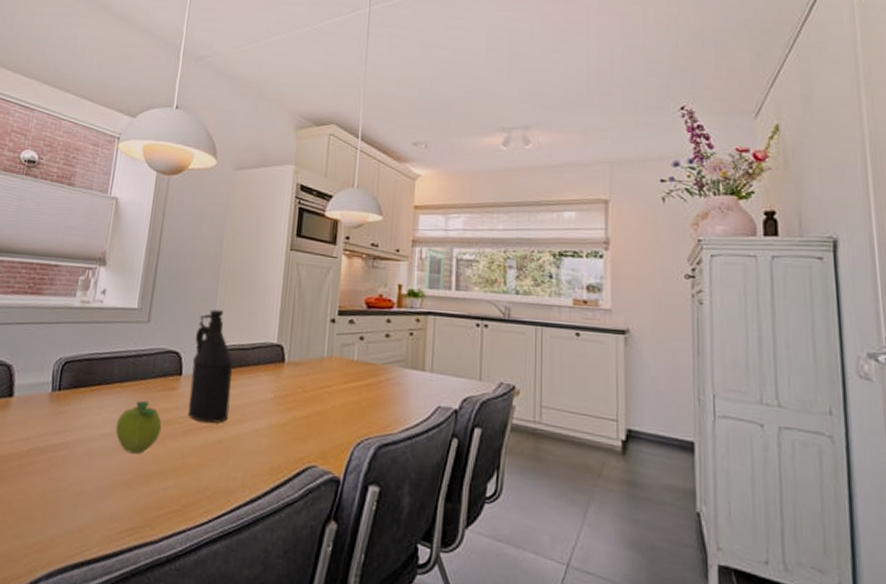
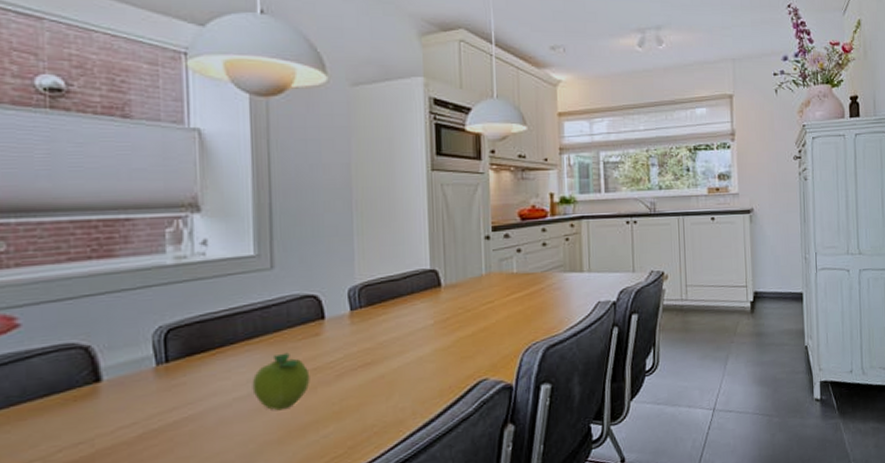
bottle: present [187,309,234,424] -> none [333,243,387,363]

